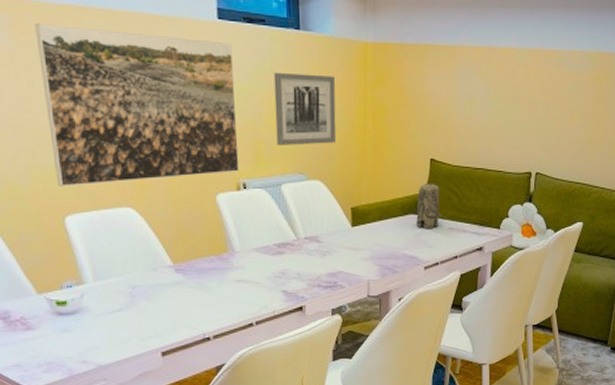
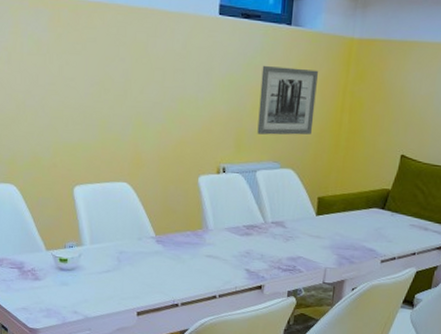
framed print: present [35,23,239,186] -> none [68,18,228,161]
toy elephant: present [416,183,441,228] -> none [379,178,406,223]

